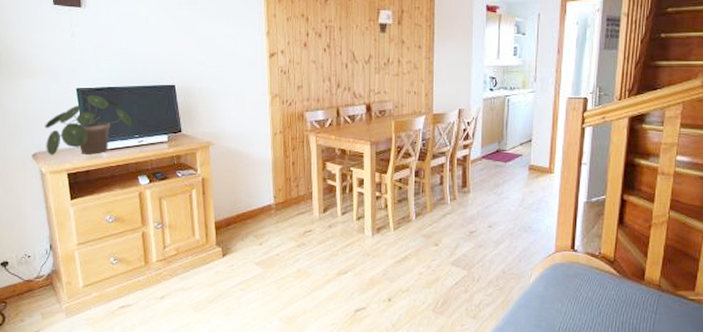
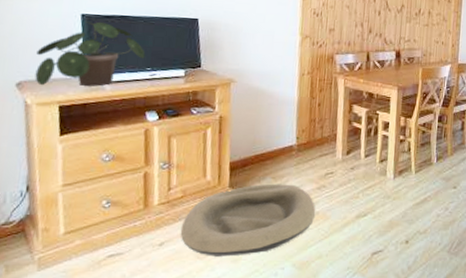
dog bed: none [177,242,297,310] -> present [180,184,315,257]

